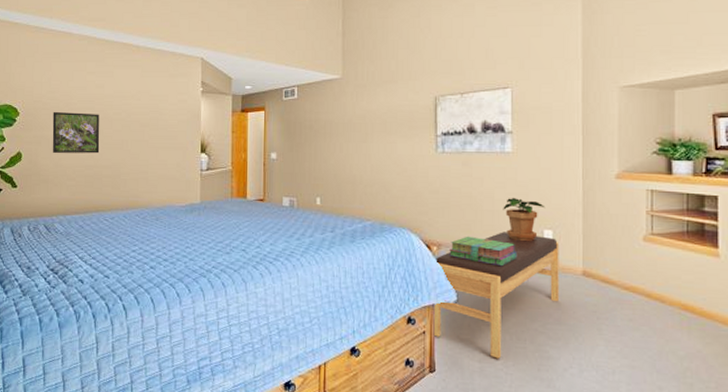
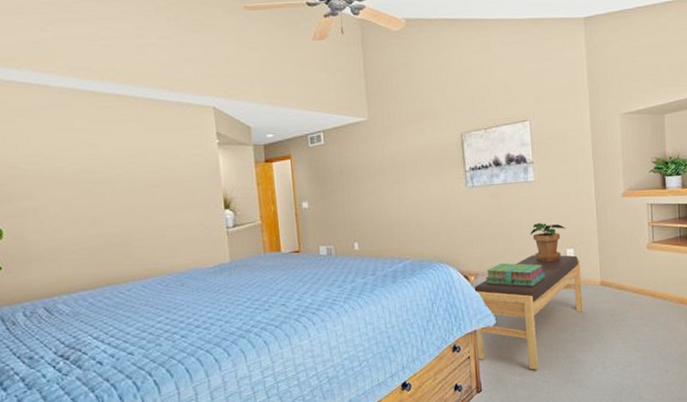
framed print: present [52,111,100,154] -> none [37,176,103,225]

